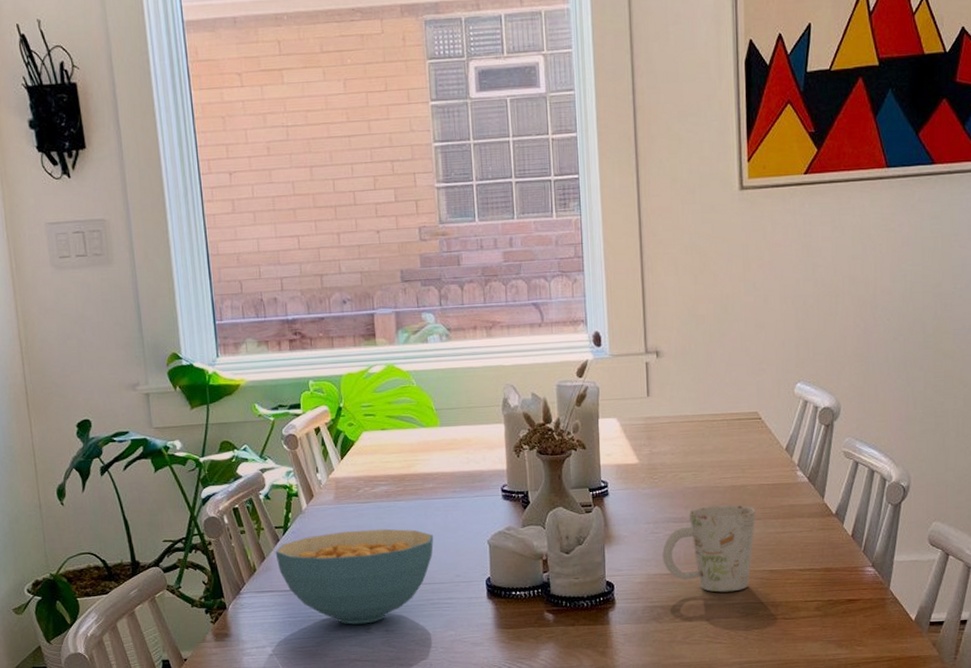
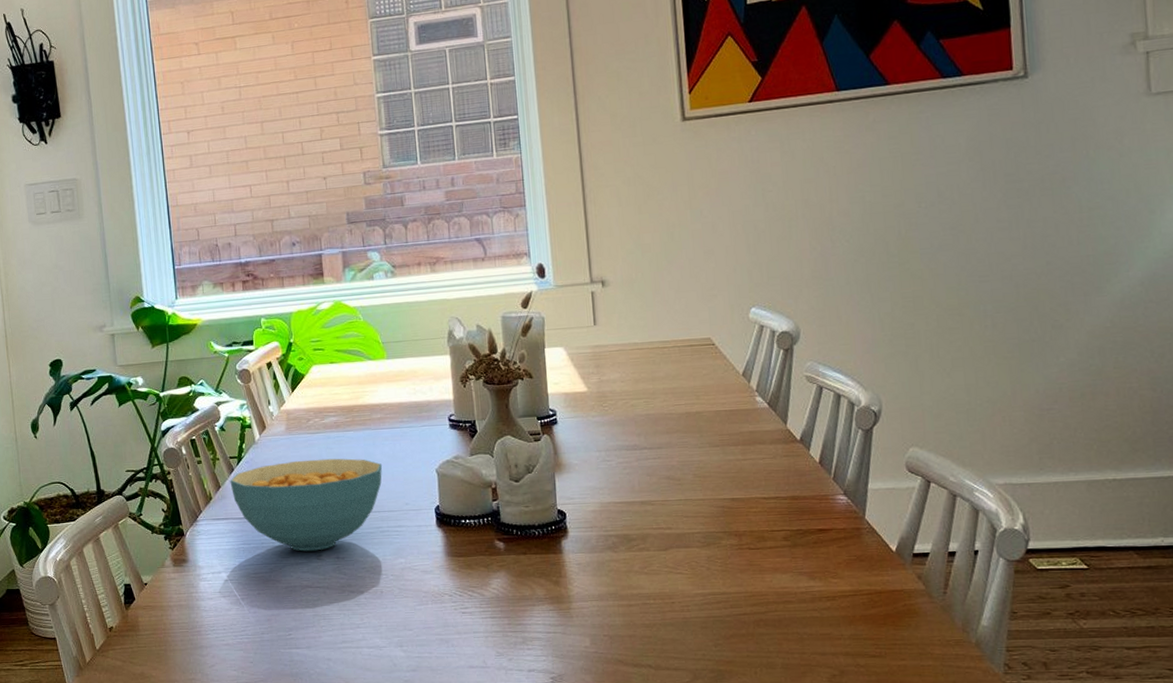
mug: present [662,505,756,593] -> none [615,432,714,521]

